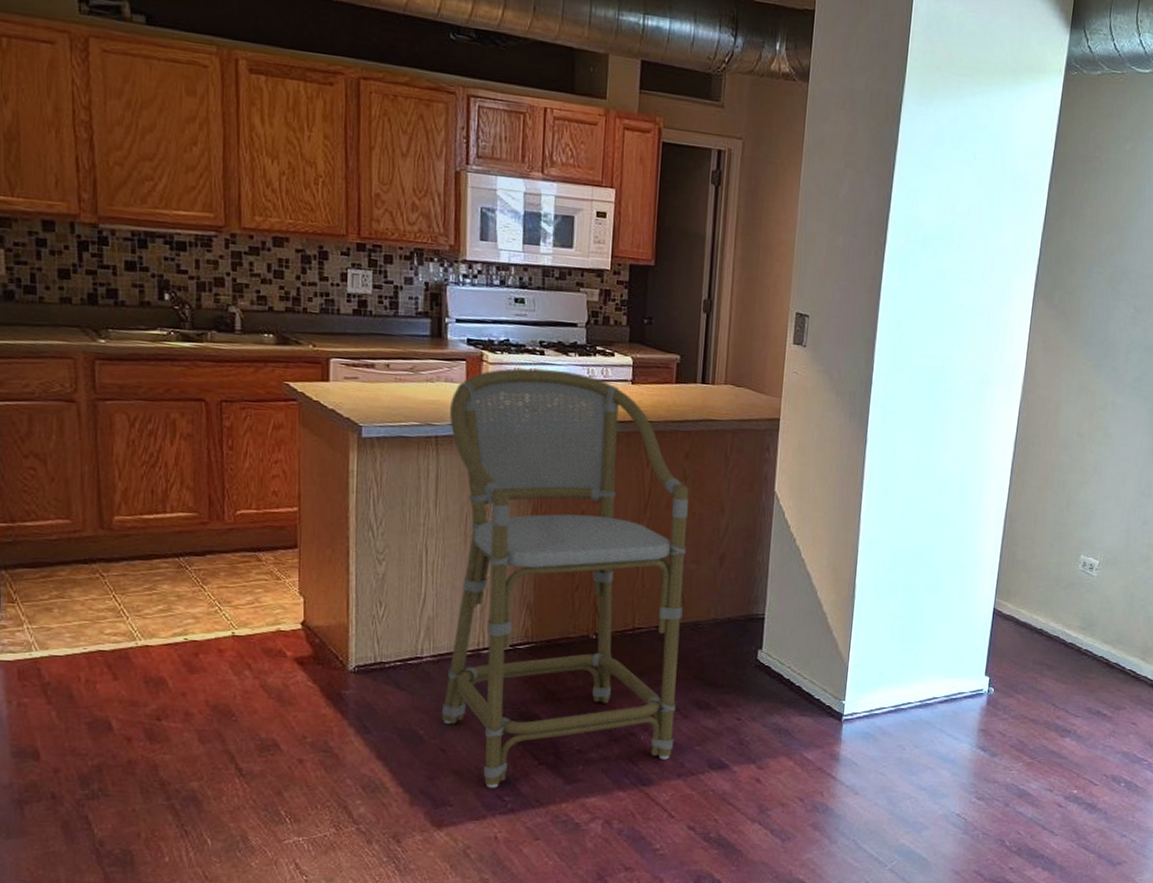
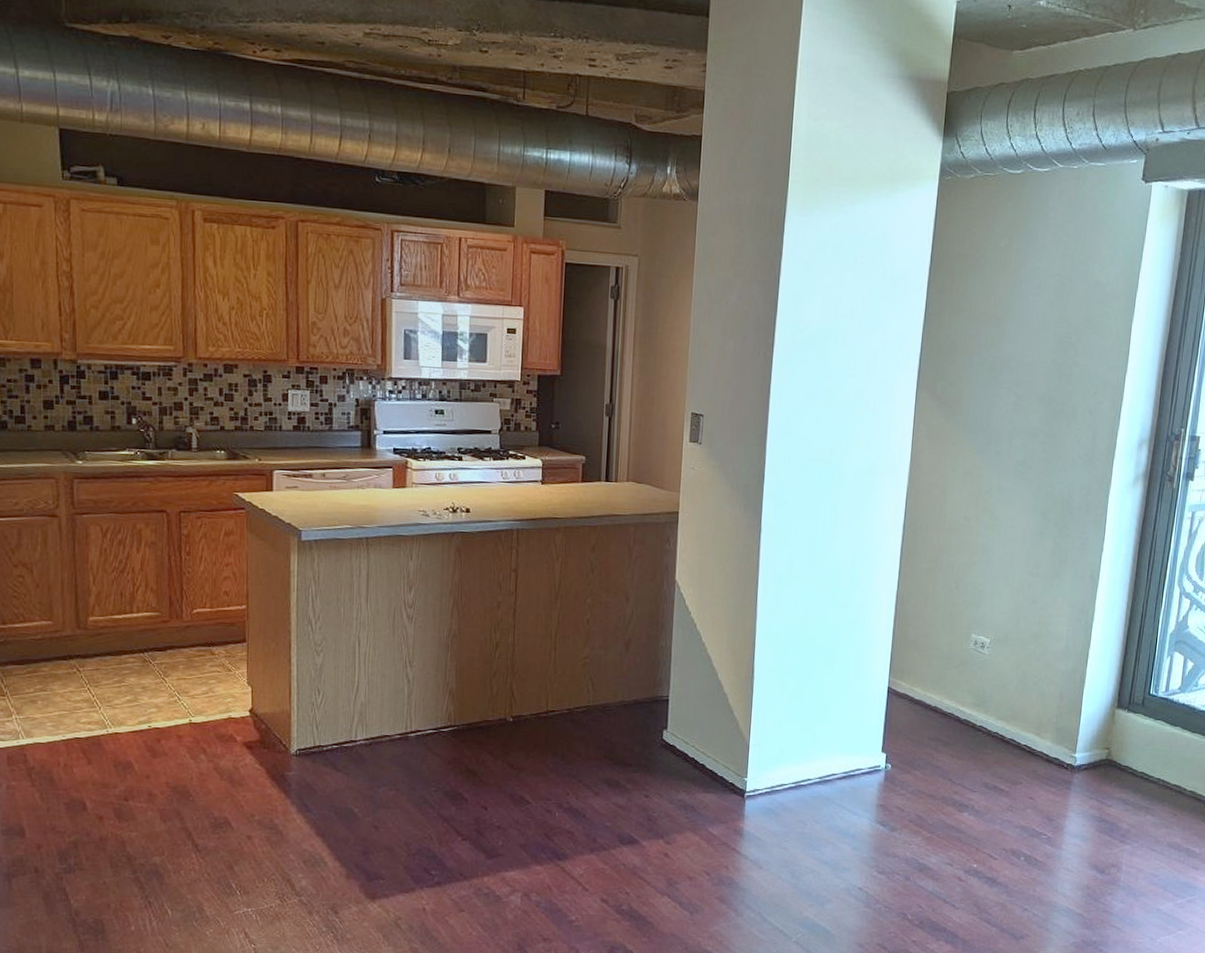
bar stool: present [442,368,689,788] -> none [374,473,596,862]

